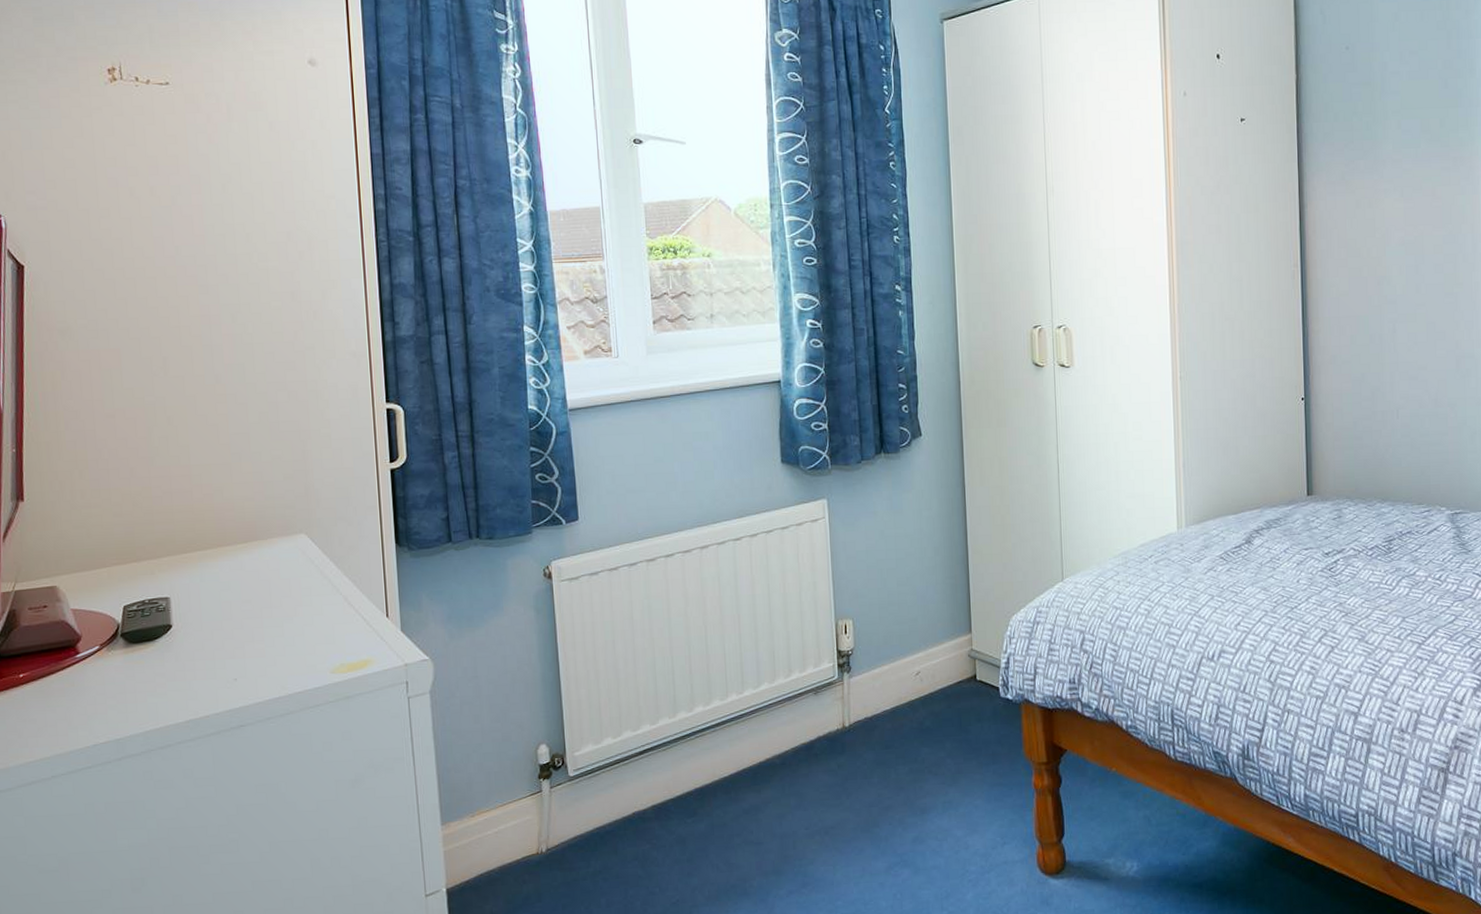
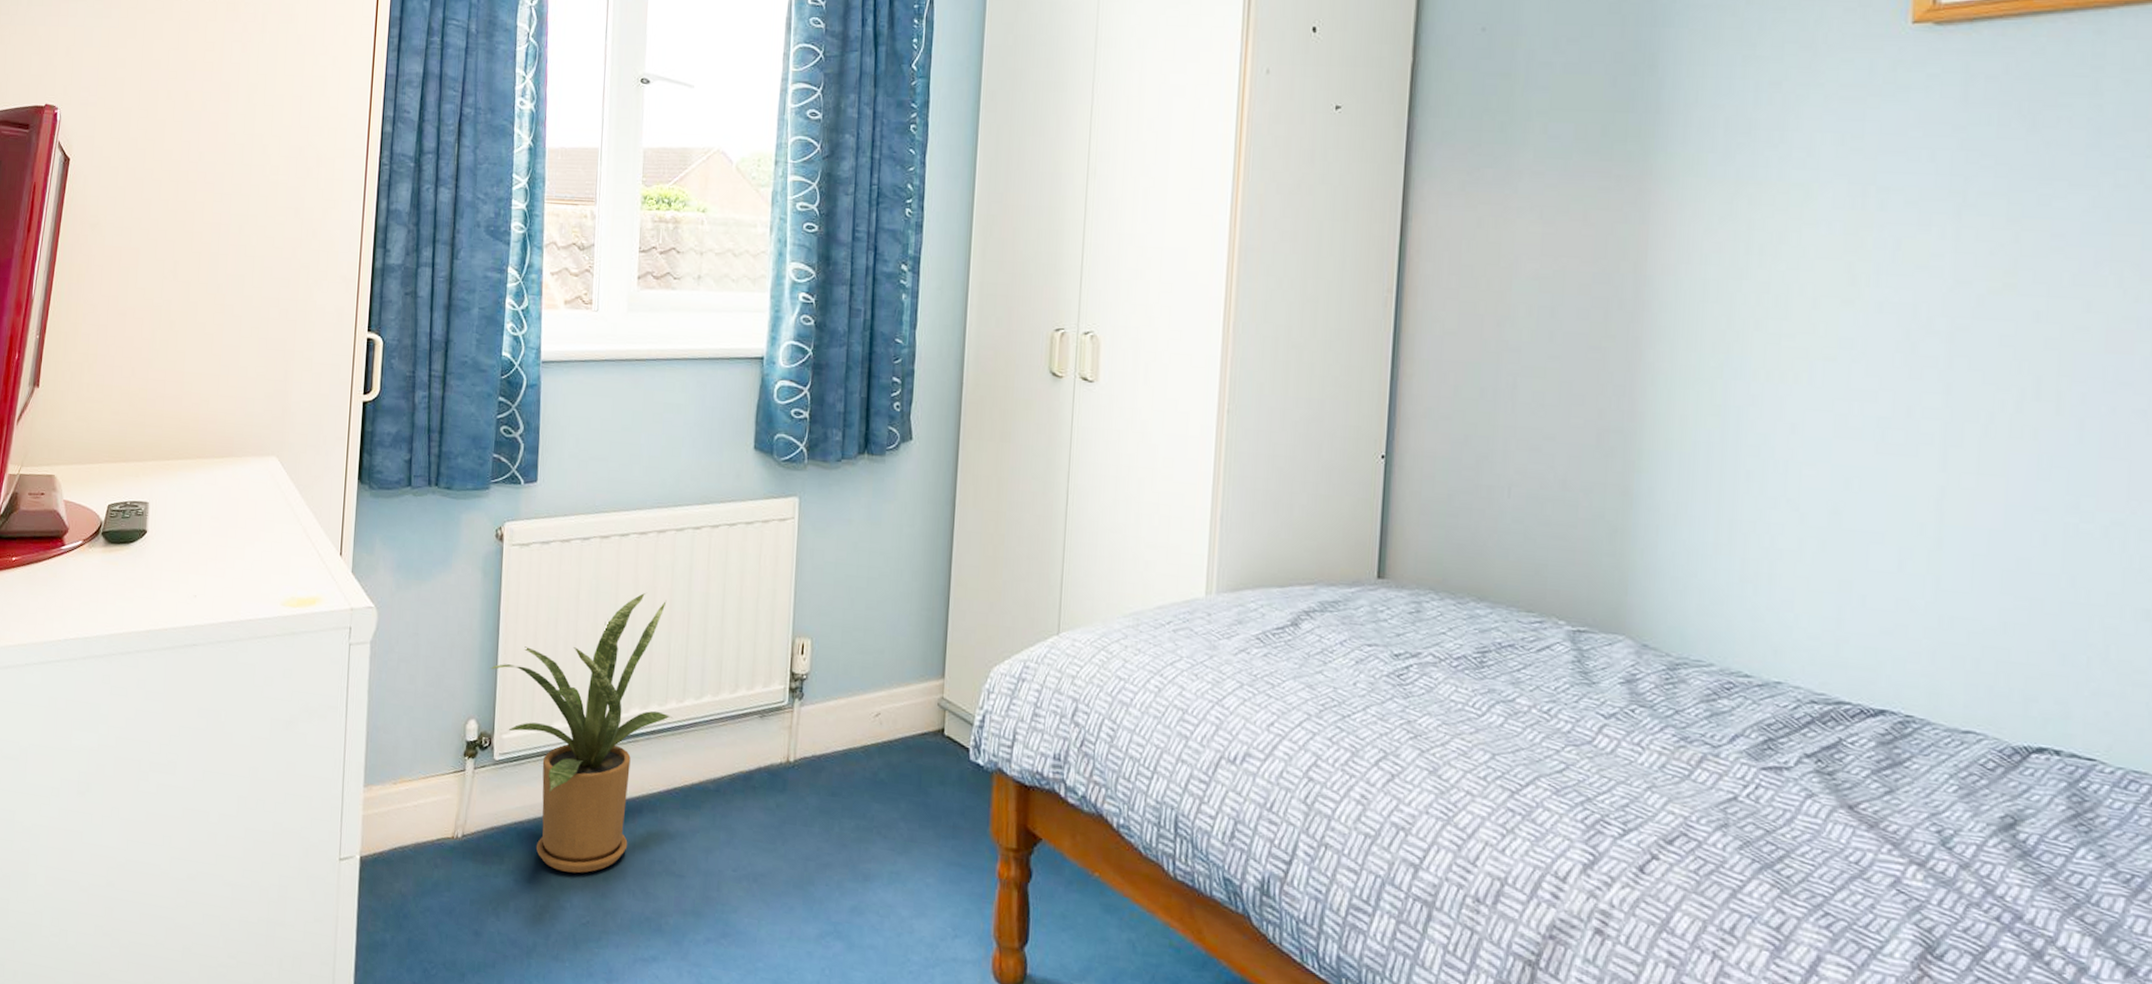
house plant: none [554,604,734,862] -> present [490,593,672,874]

